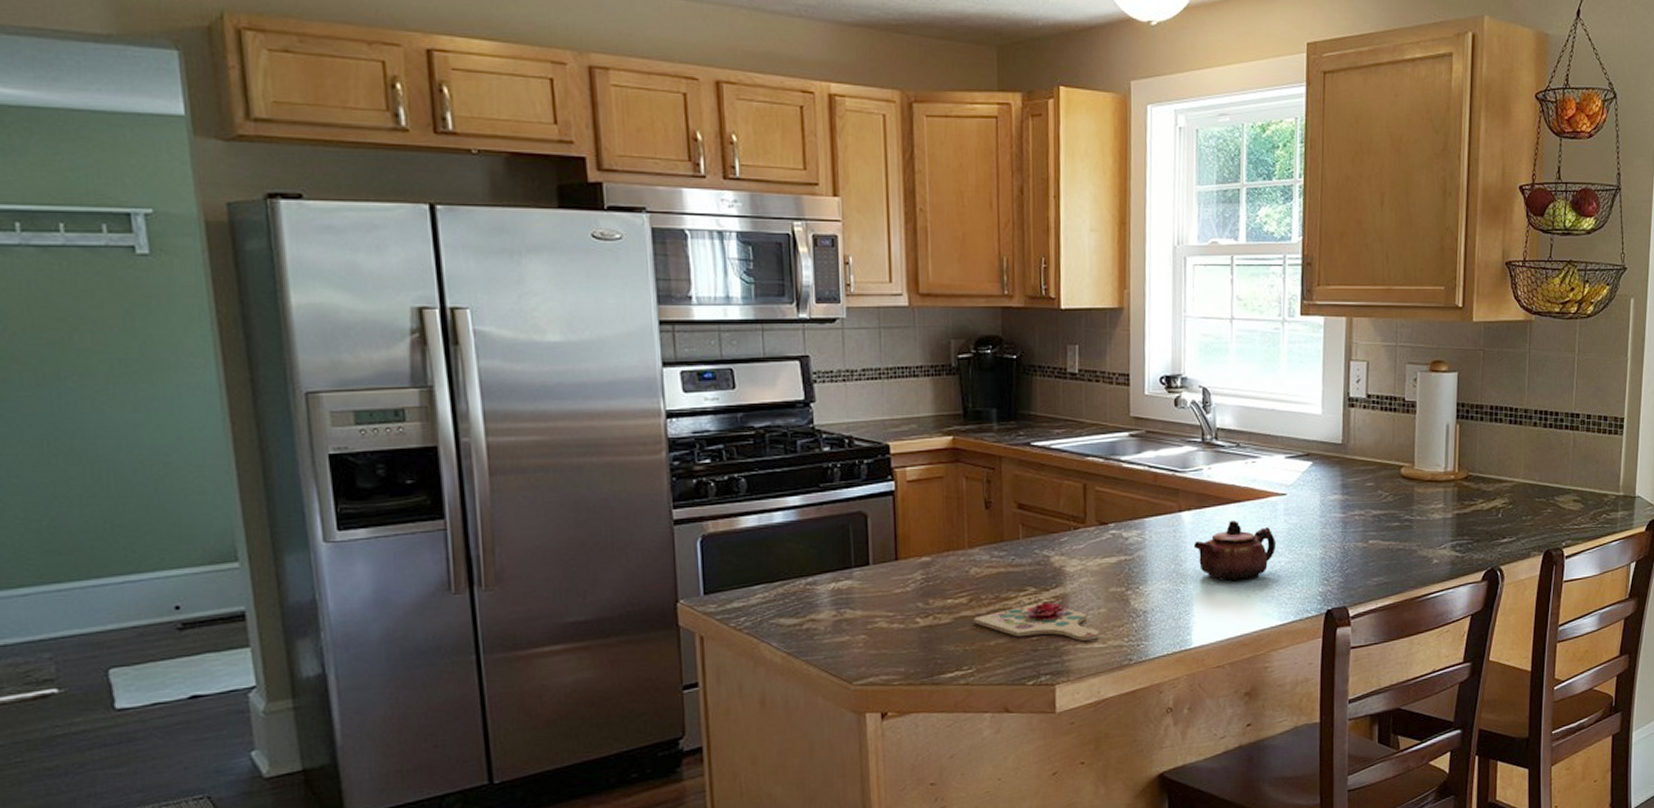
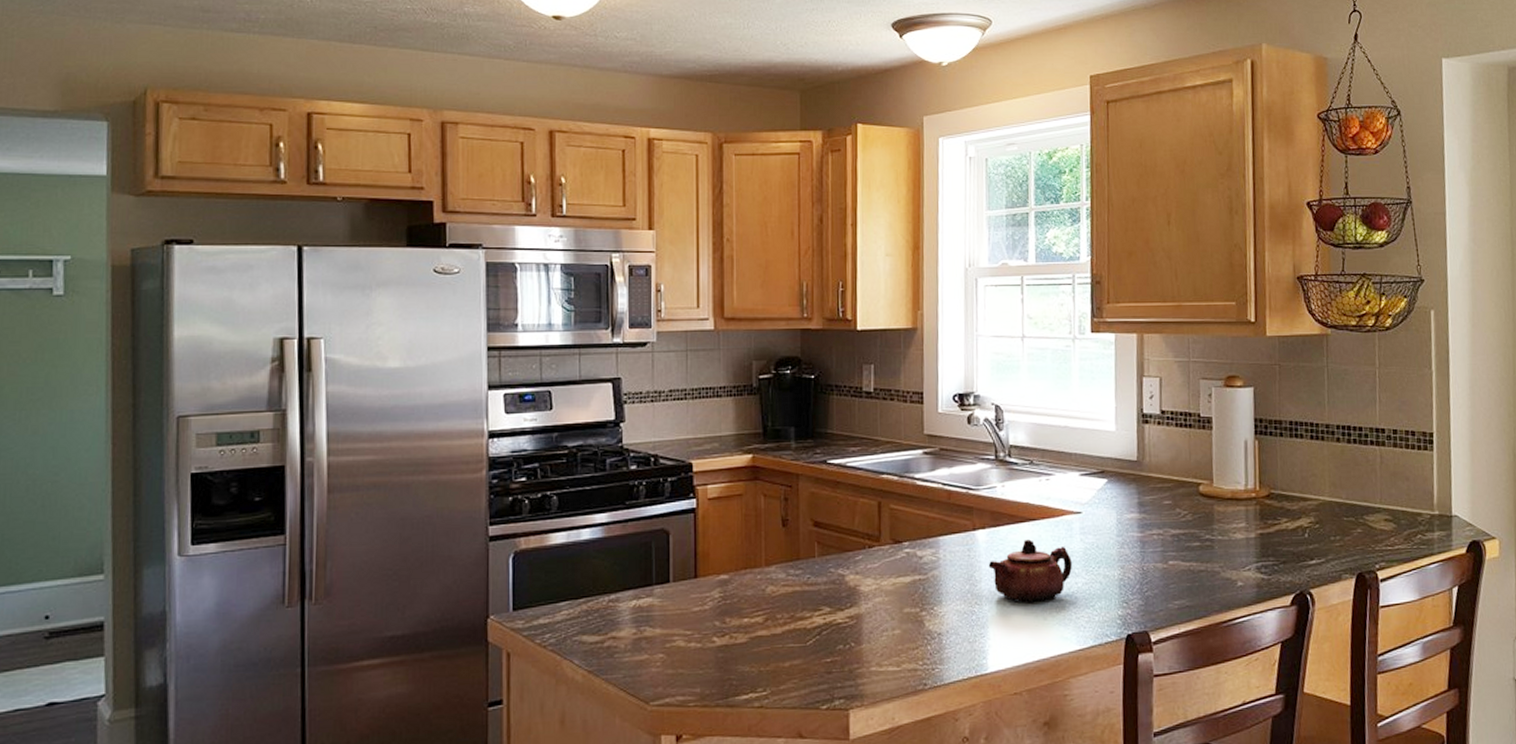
cutting board: present [973,596,1100,641] -> none [769,616,894,663]

